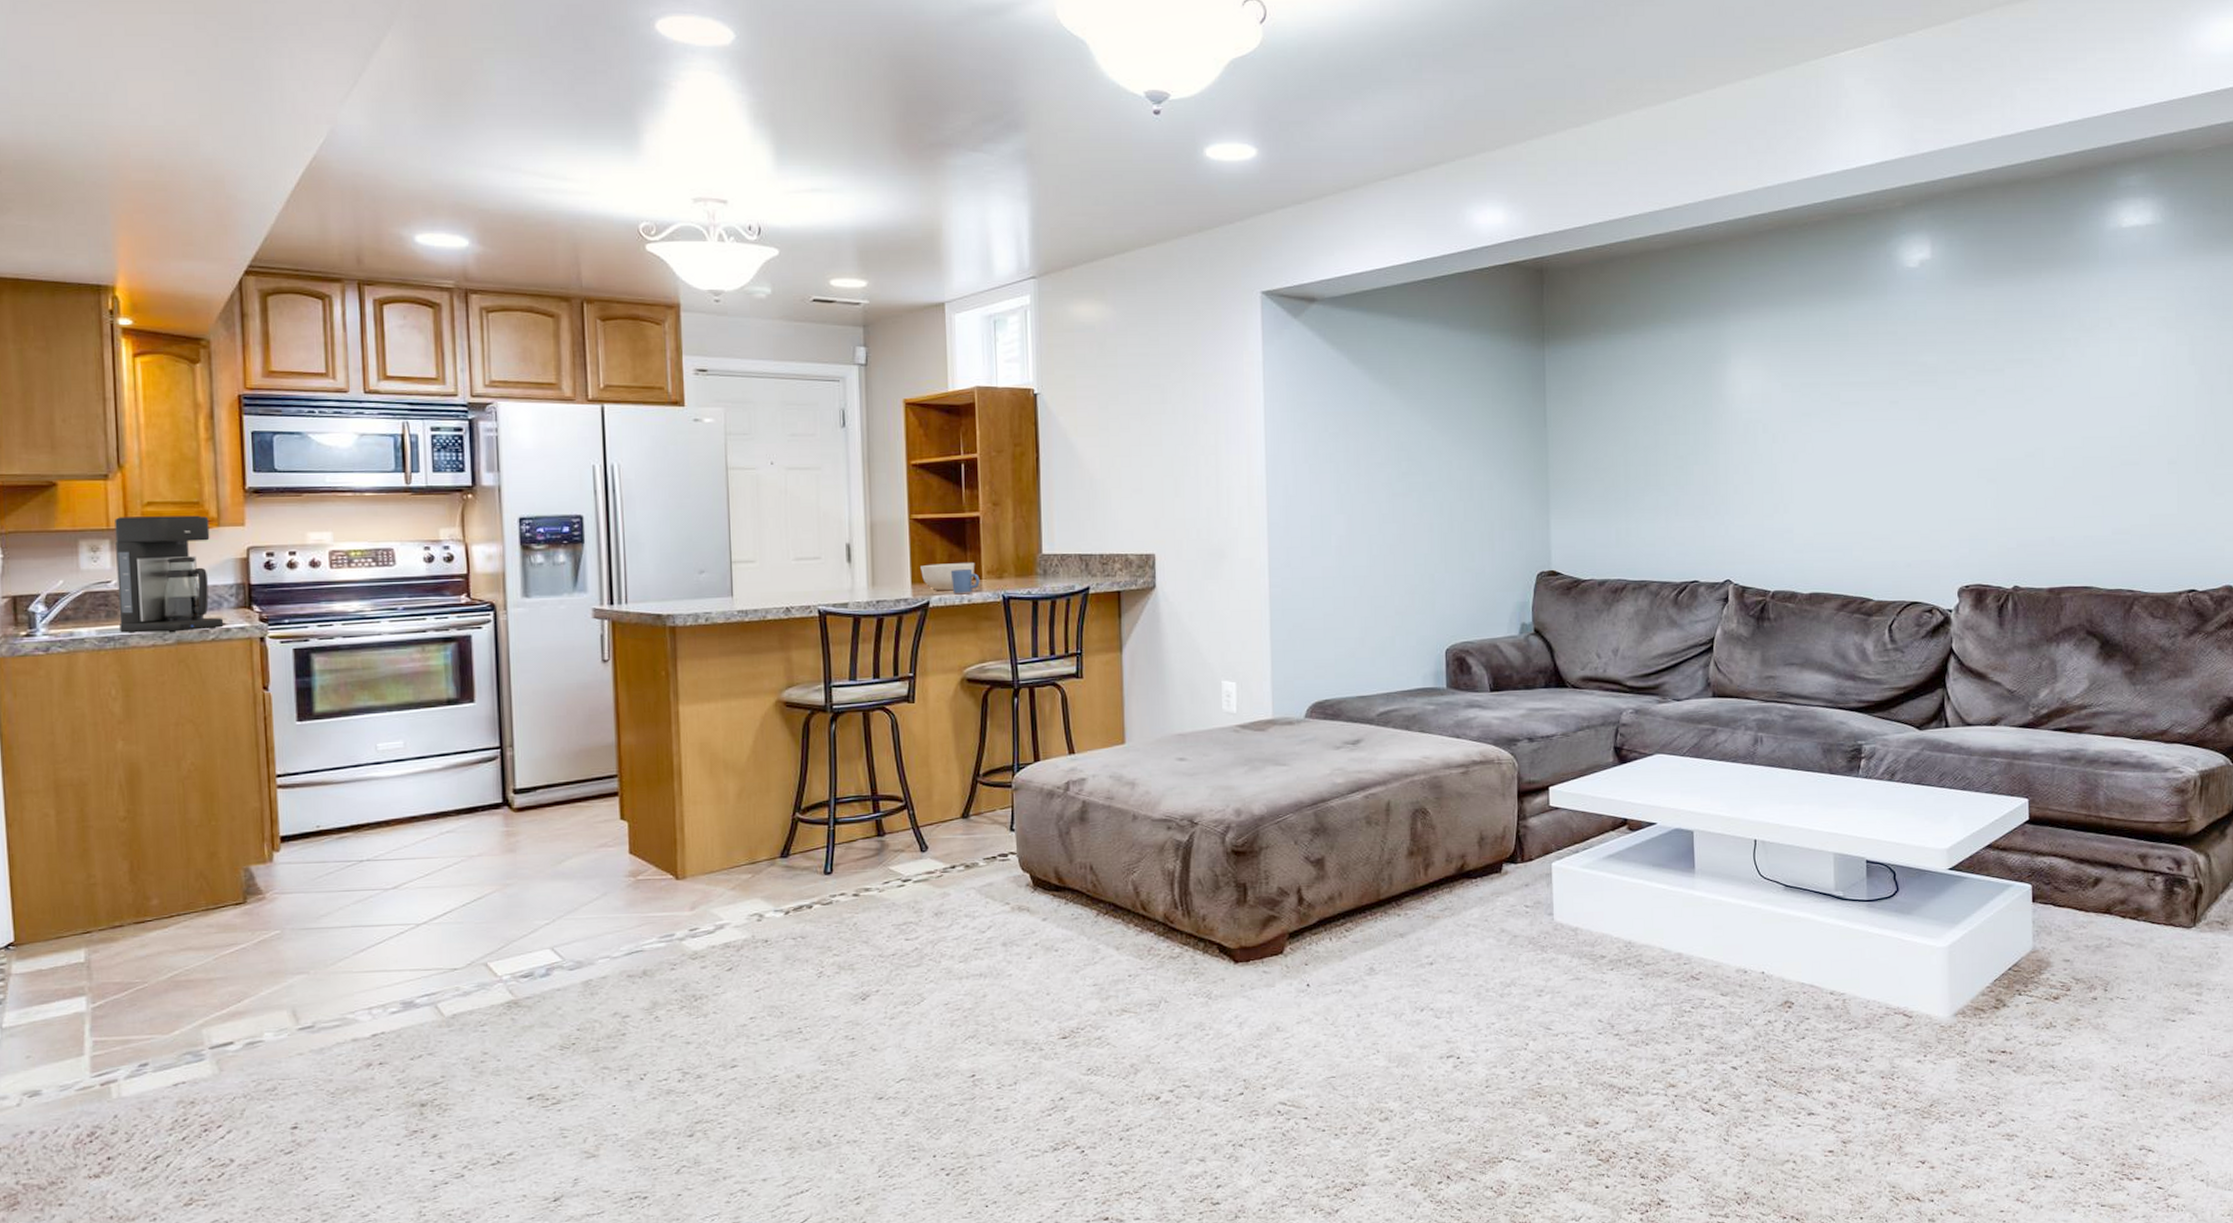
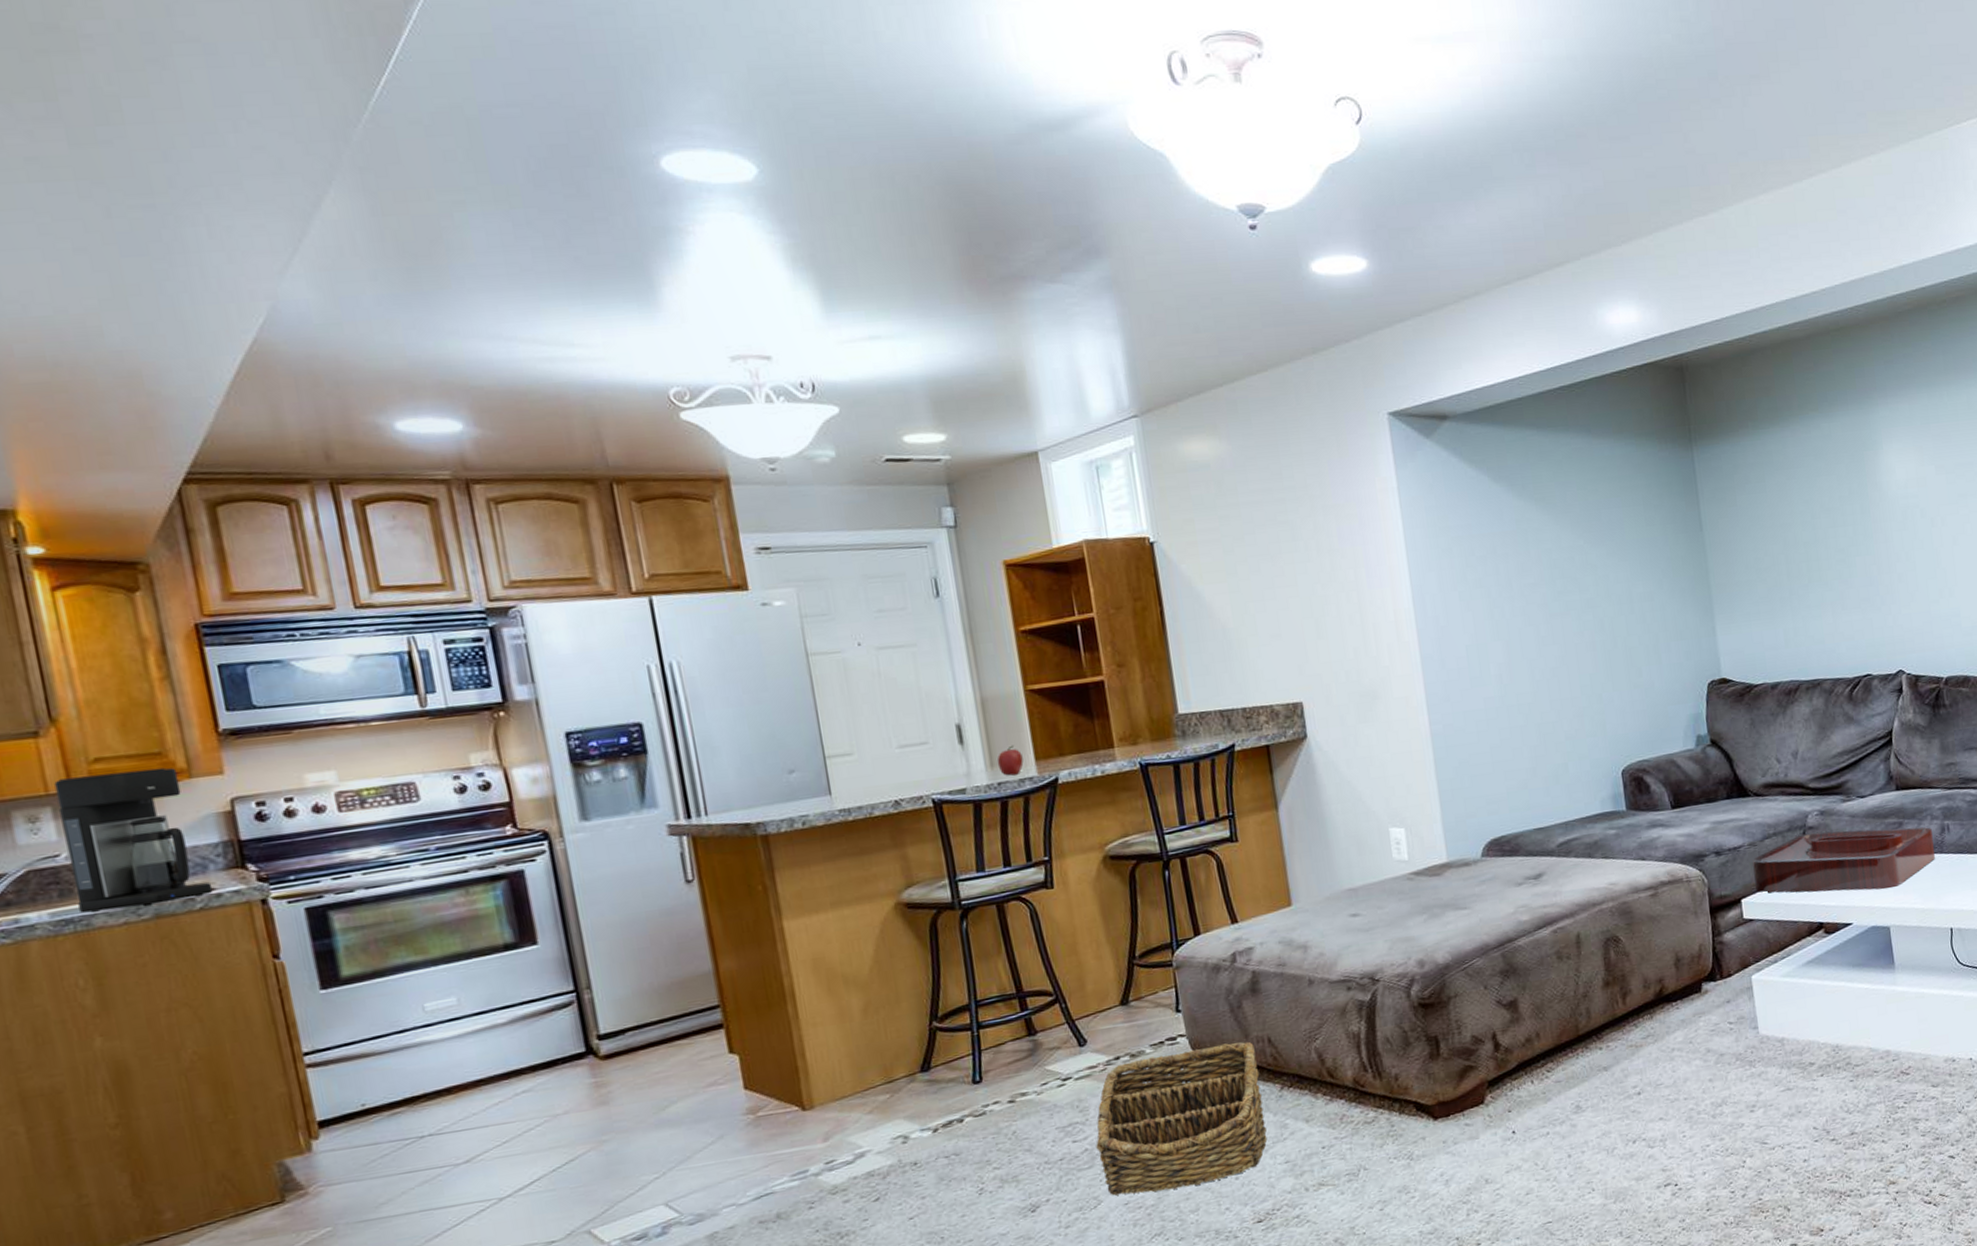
fruit: none [878,568,901,597] -> present [997,745,1024,777]
bowl: present [920,562,975,593] -> none [1043,730,1105,767]
basket: none [925,865,1080,997] -> present [1096,1041,1268,1196]
mug: present [950,568,980,595] -> none [1078,737,1113,768]
decorative tray: none [1564,729,1745,794] -> present [1752,827,1935,893]

